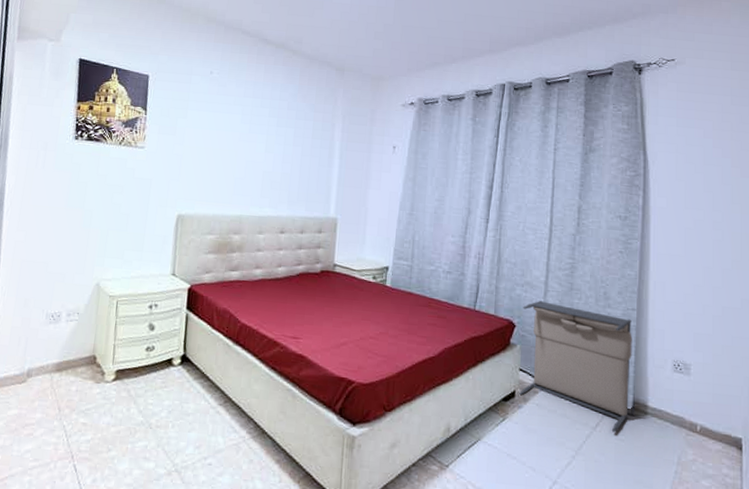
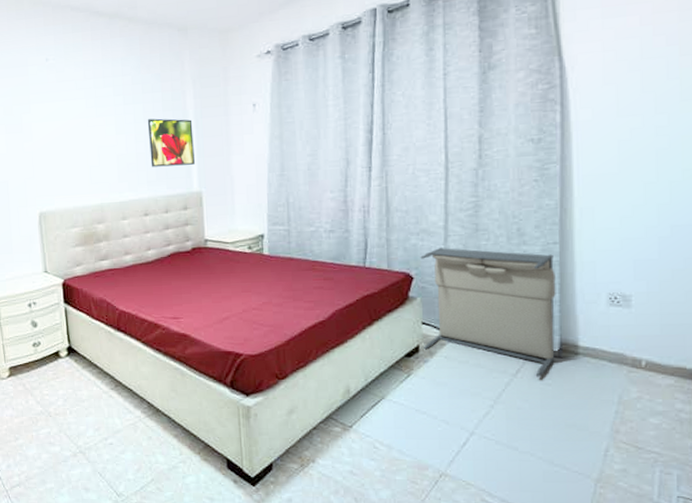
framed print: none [293,143,338,192] -> present [147,118,195,167]

